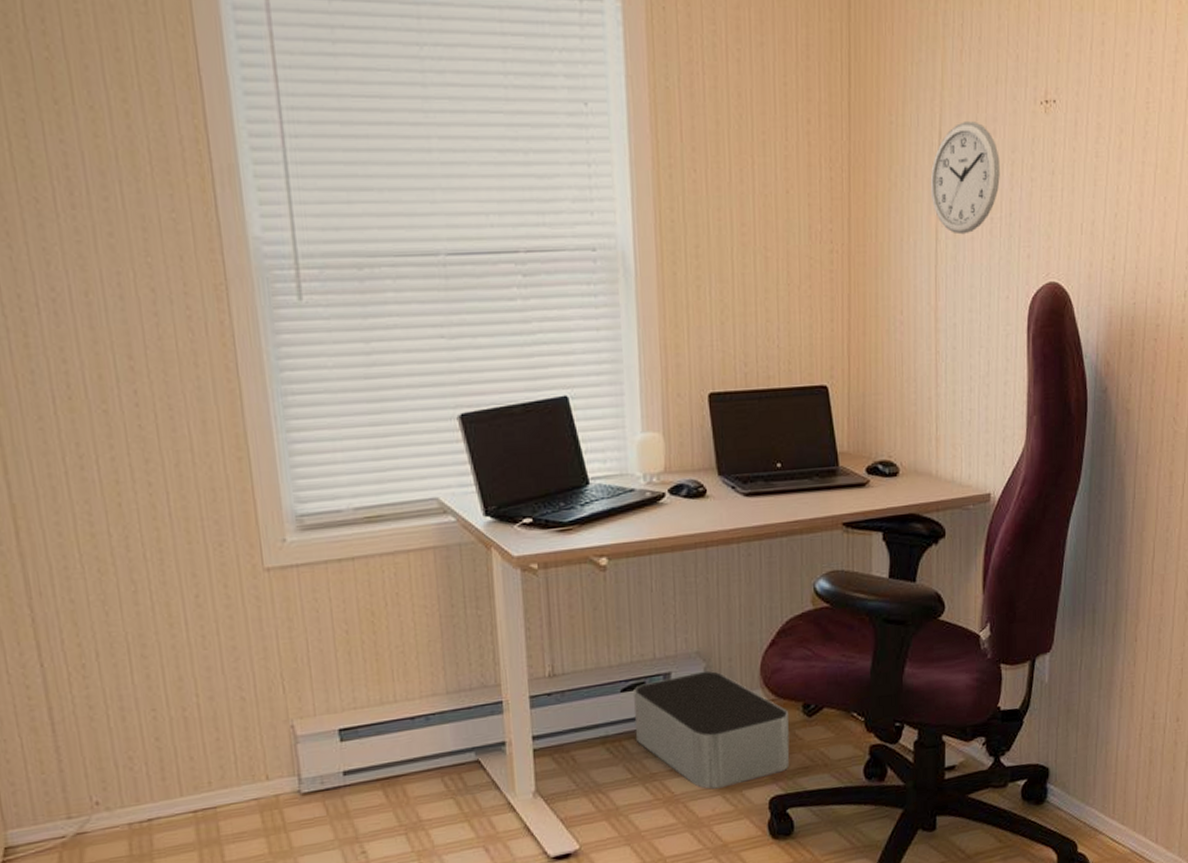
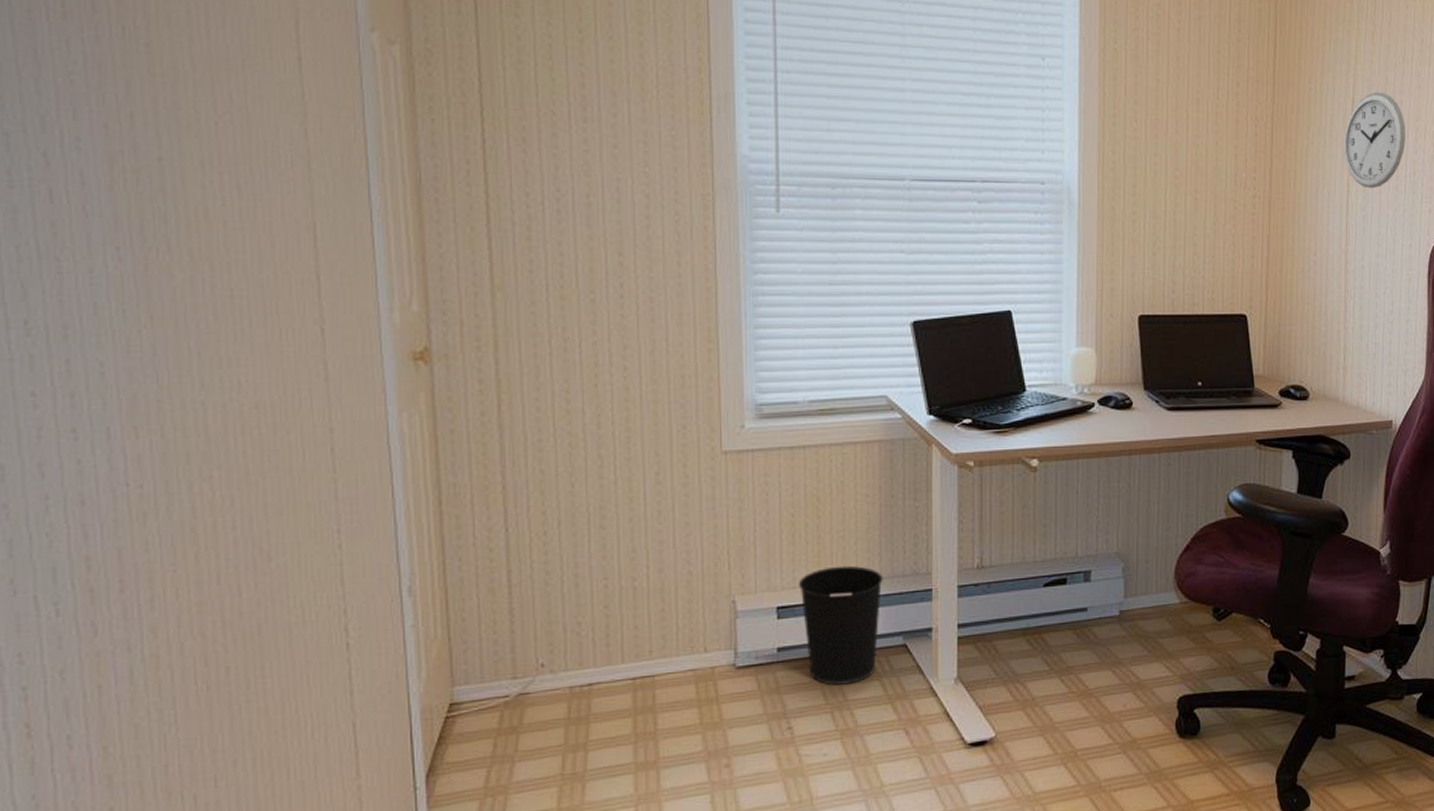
wastebasket: none [359,681,450,807] -> present [798,565,883,686]
storage bin: present [634,671,790,790] -> none [1054,571,1199,686]

